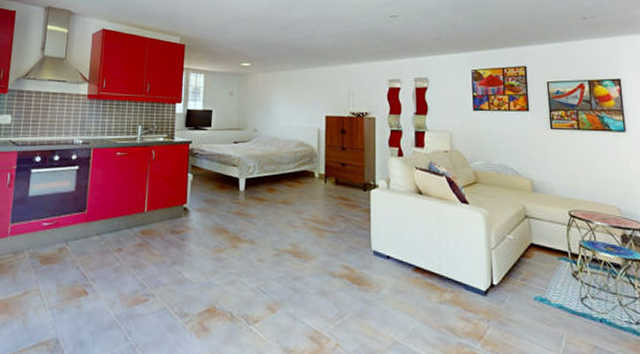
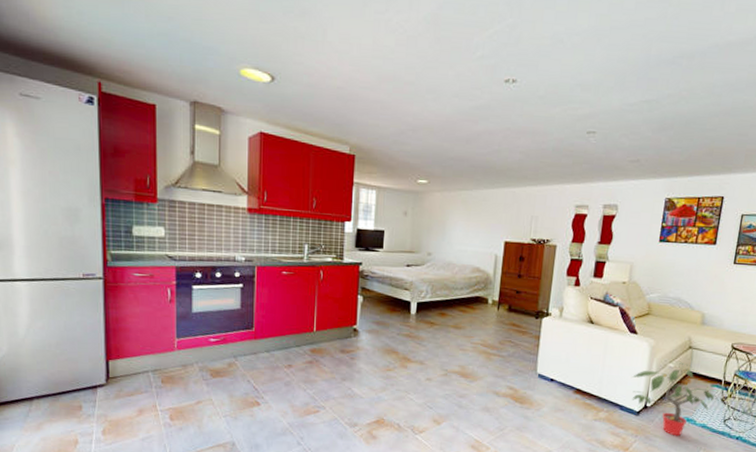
potted plant: none [470,233,571,320] -> present [631,362,719,436]

